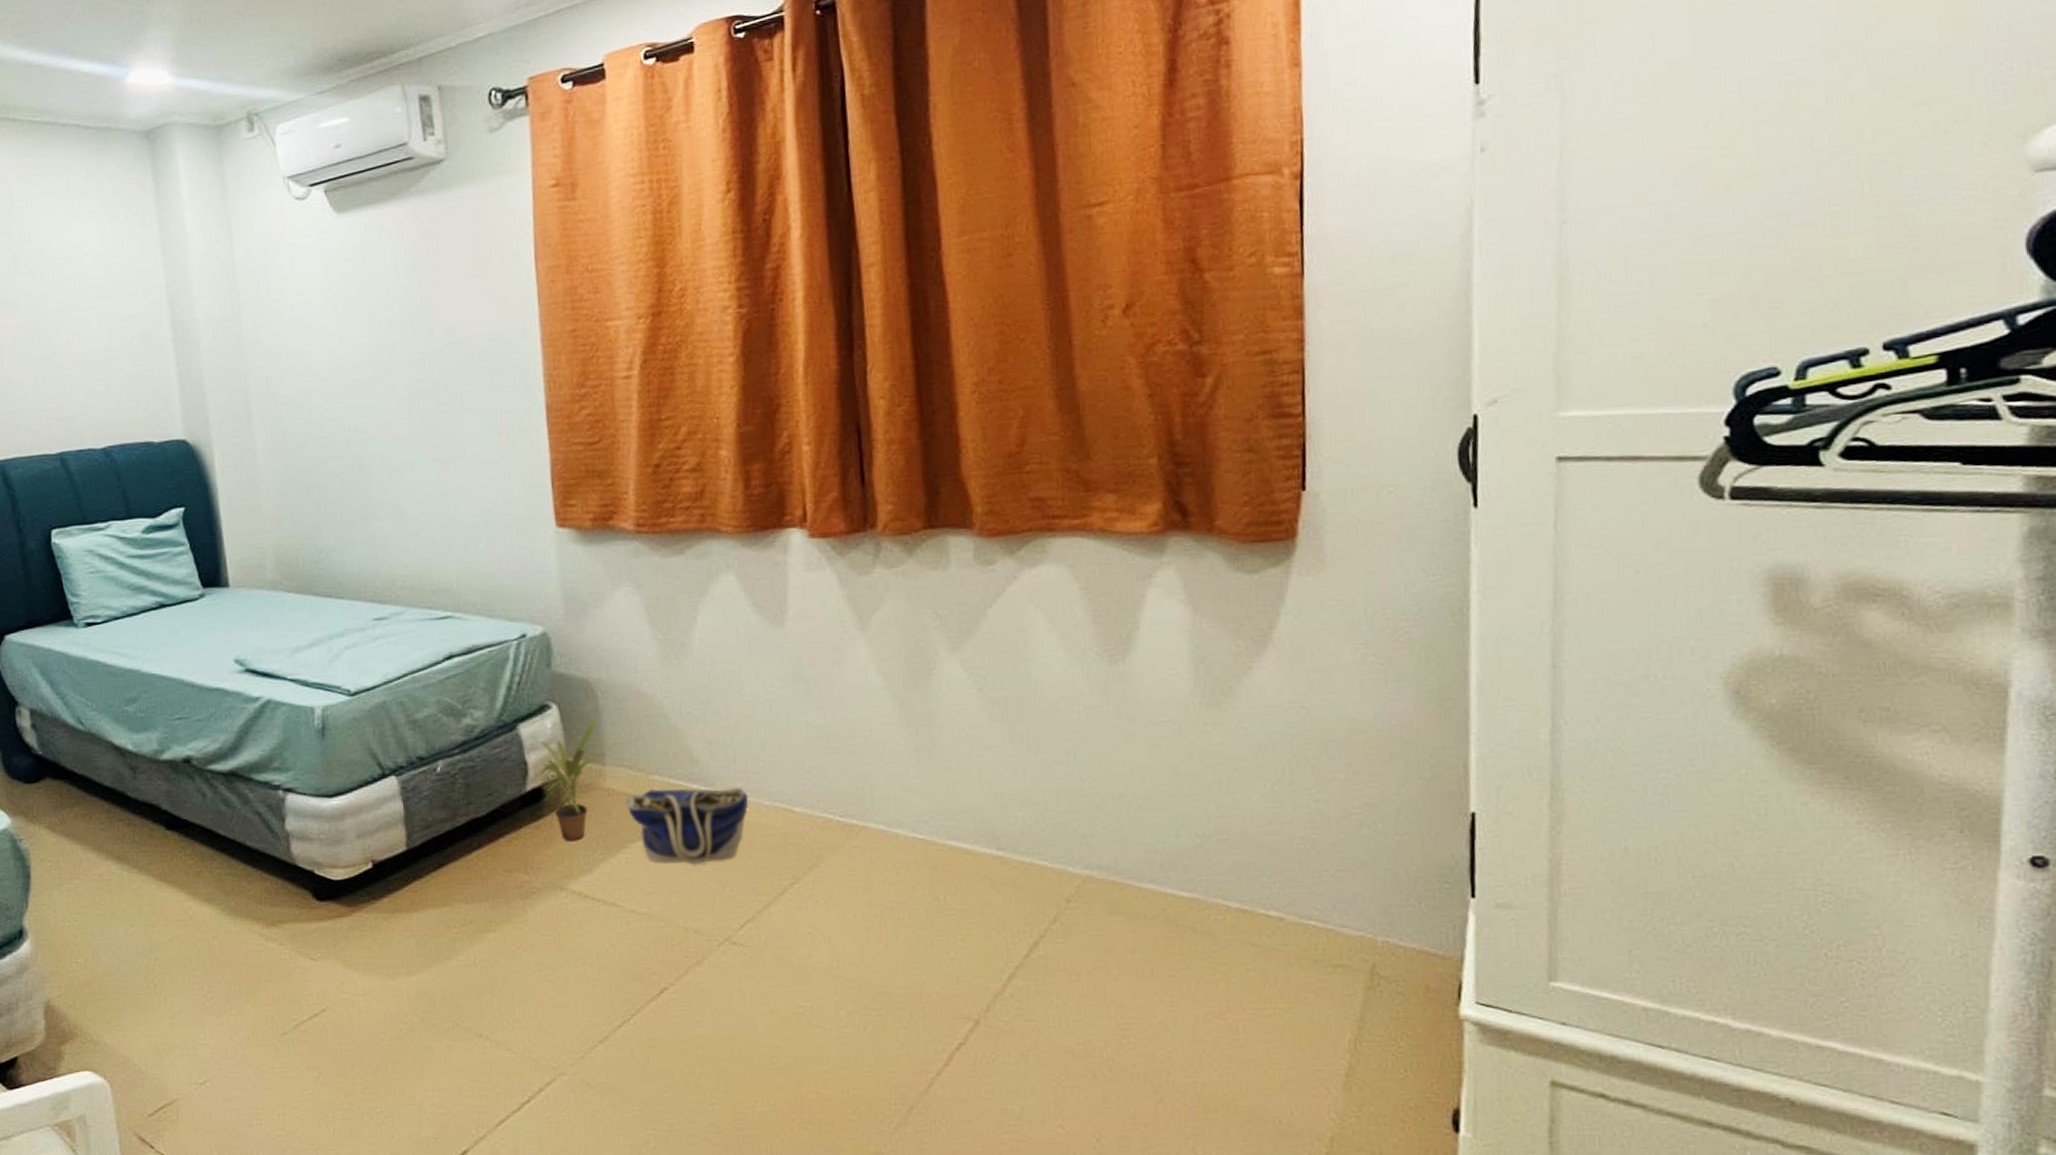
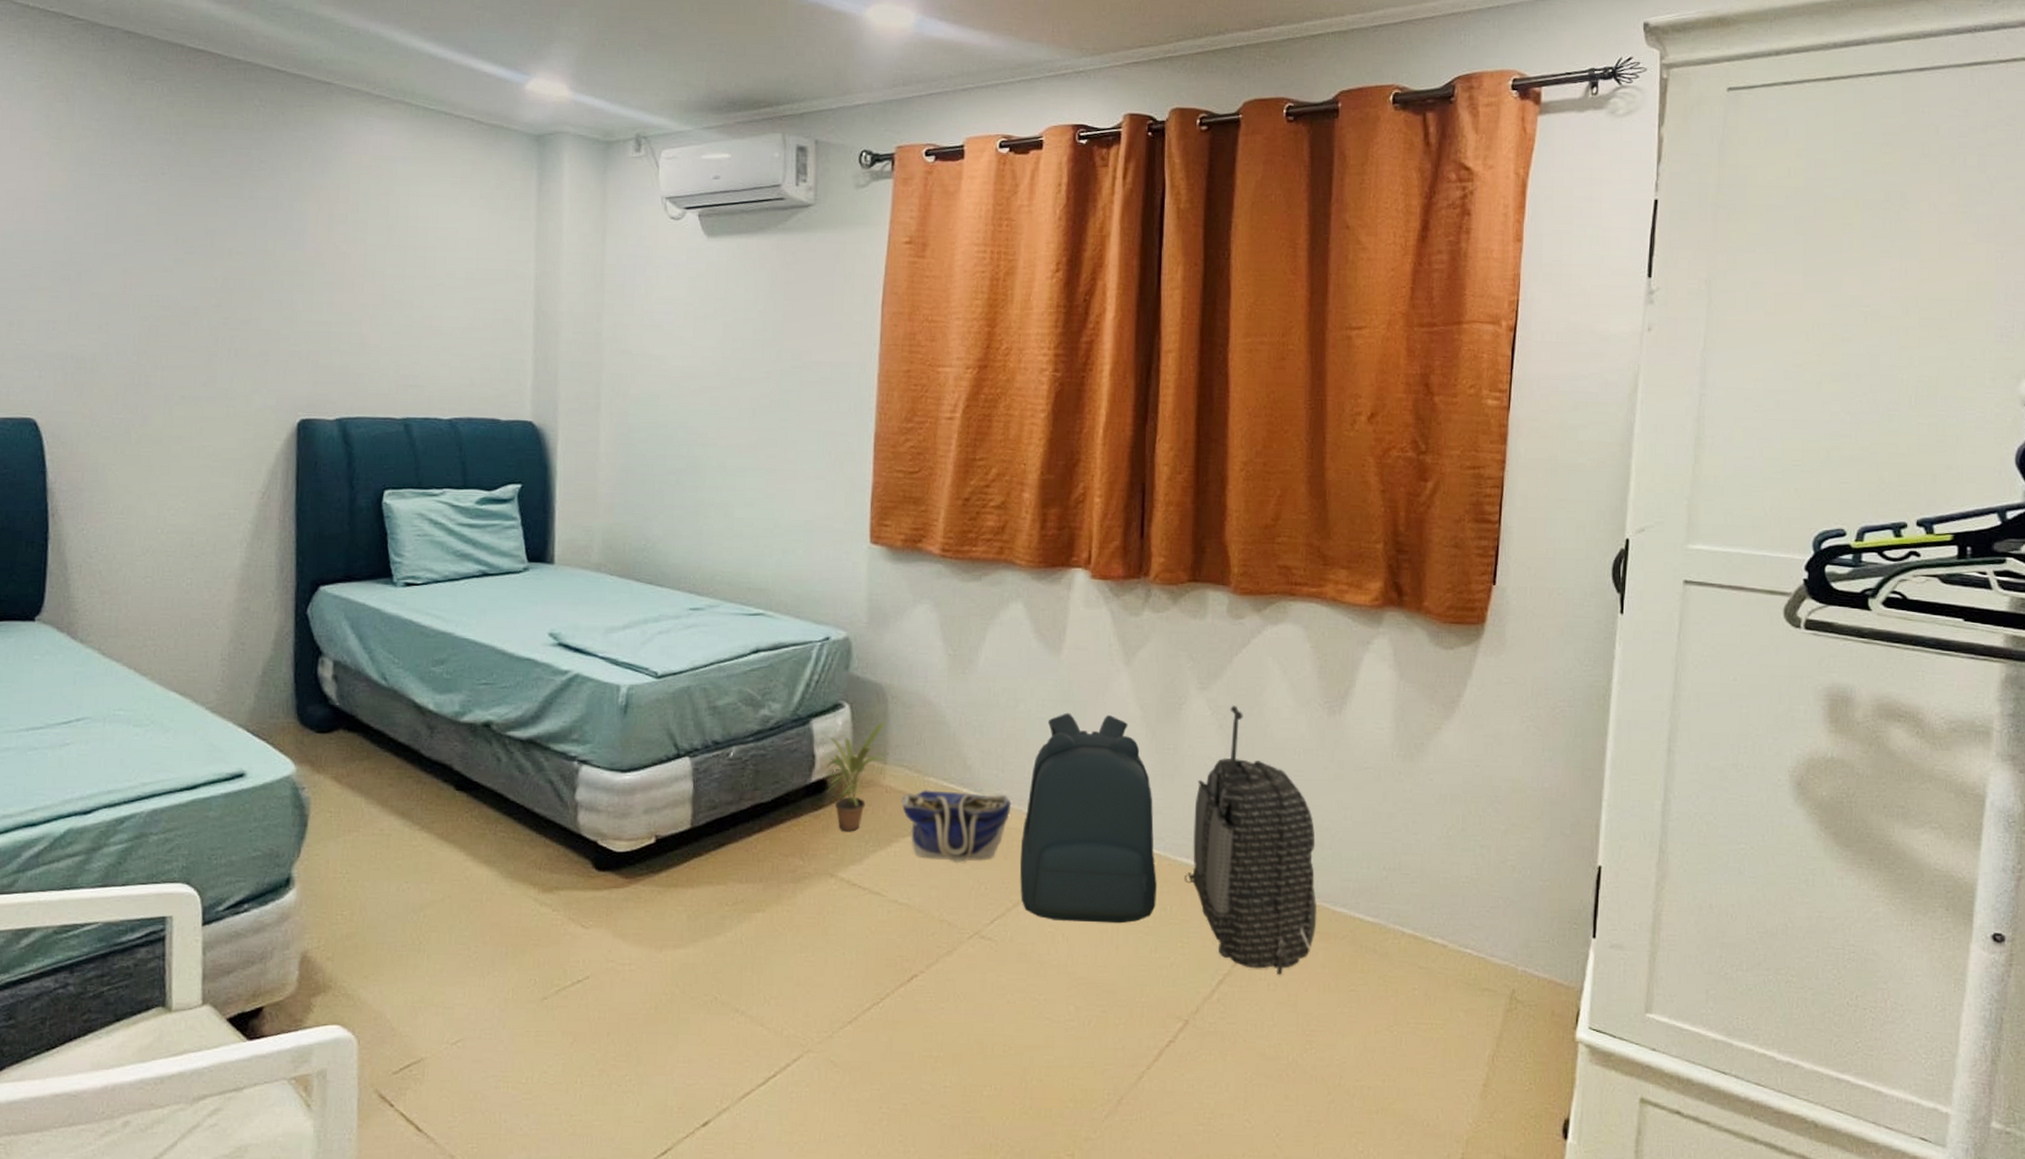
backpack: none [764,689,927,920] -> present [1019,713,1157,924]
suitcase: none [957,665,1121,964] -> present [1184,706,1317,975]

